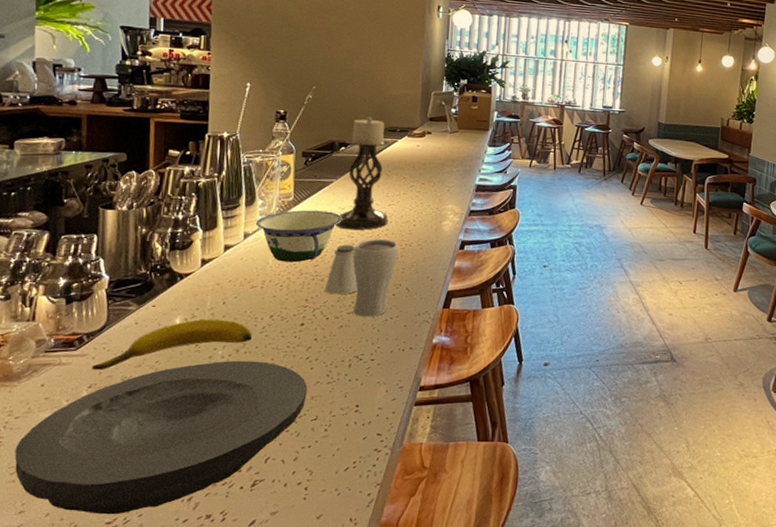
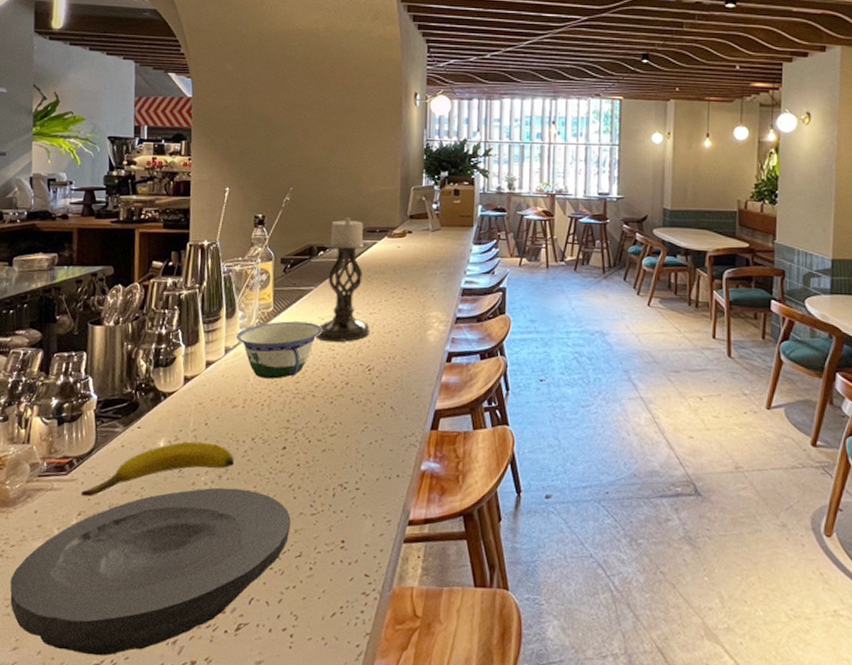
saltshaker: present [324,244,358,295] -> none [306,358,340,415]
drinking glass: present [352,239,399,318] -> none [334,352,382,441]

